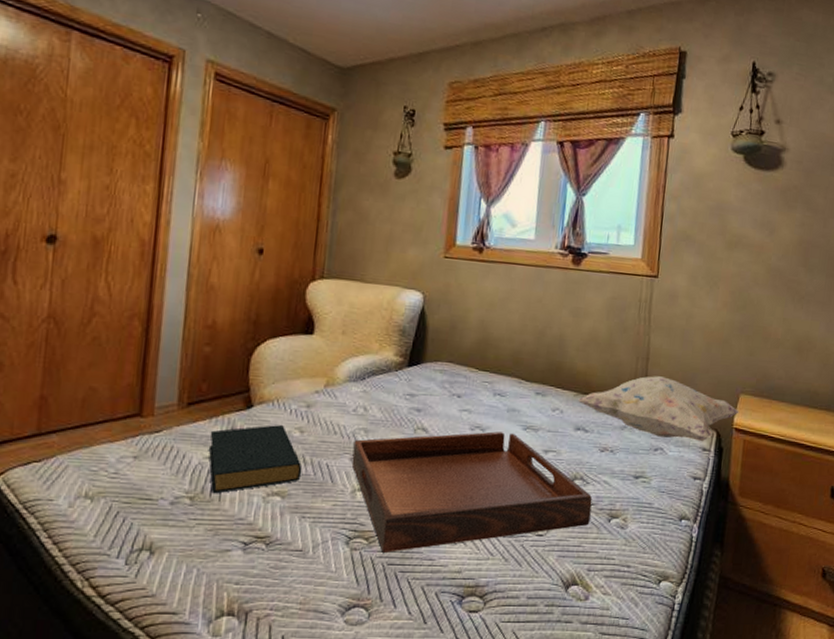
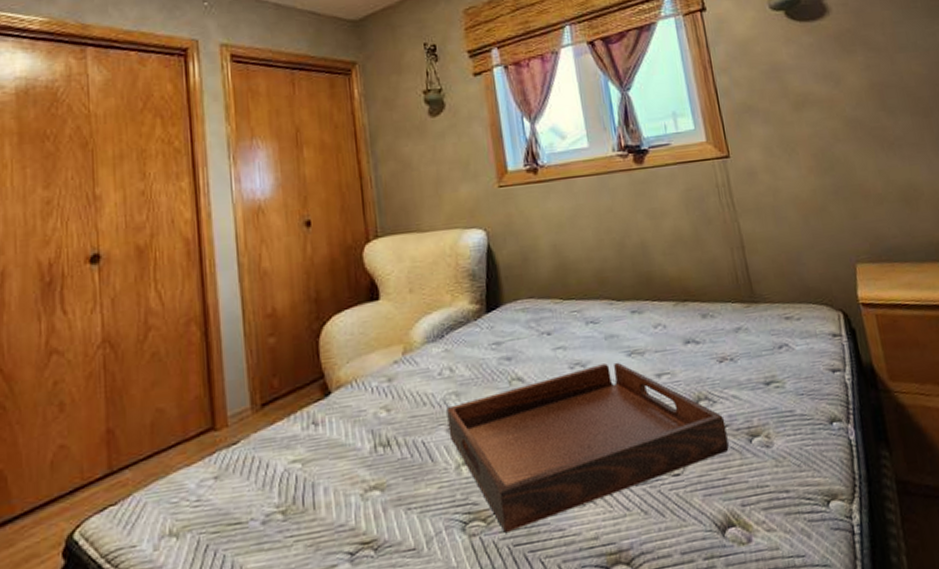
hardback book: present [209,424,302,494] -> none [290,406,398,503]
decorative pillow: present [578,376,739,442] -> none [679,263,861,332]

